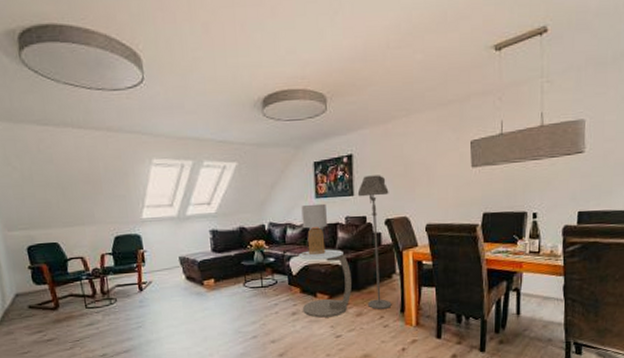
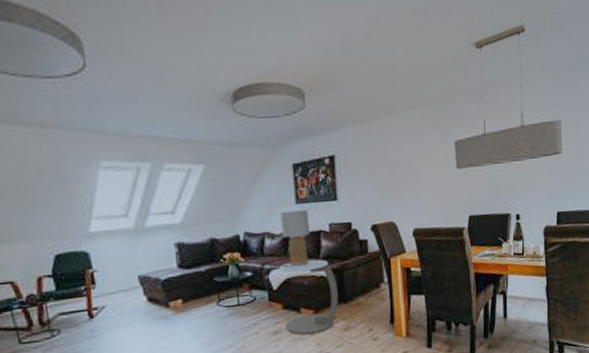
floor lamp: present [357,175,392,309] -> none [341,177,381,322]

